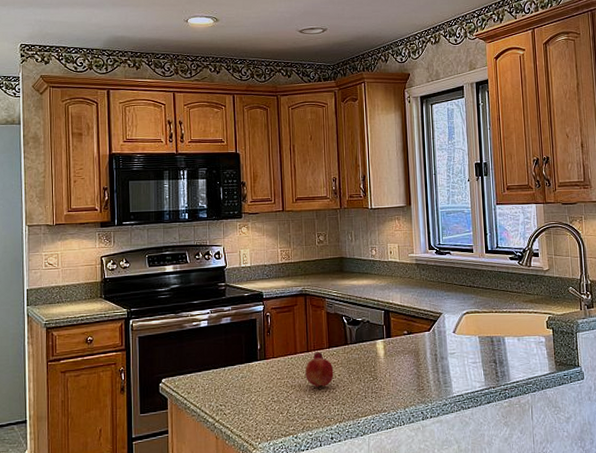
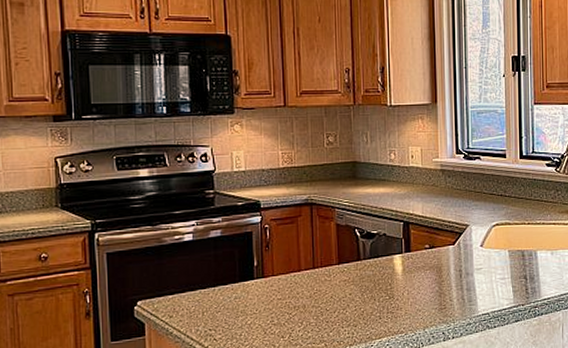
fruit: present [305,352,334,388] -> none [311,268,344,309]

